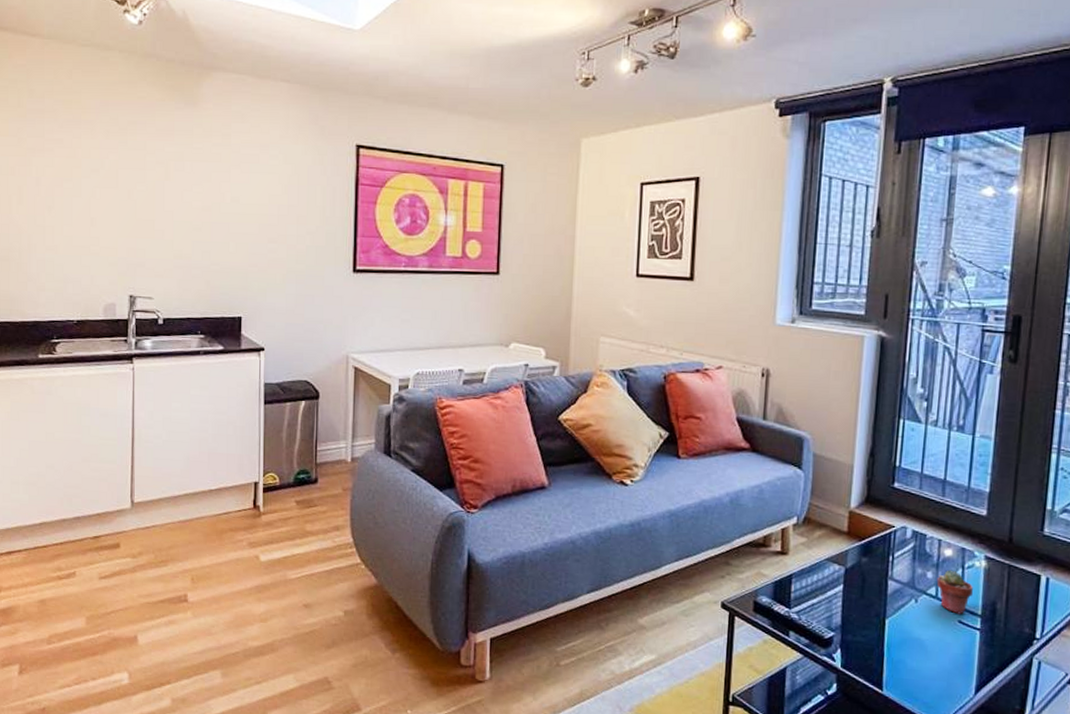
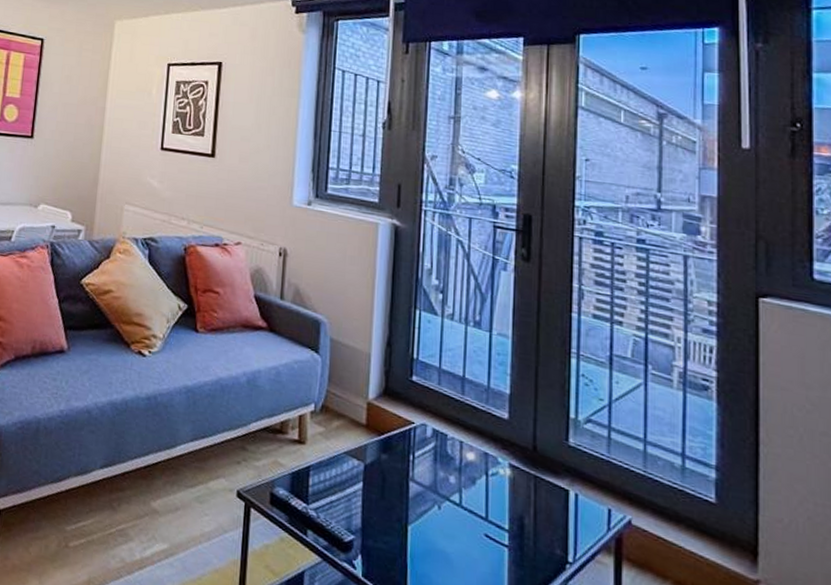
potted succulent: present [936,570,973,615] -> none [460,475,498,527]

